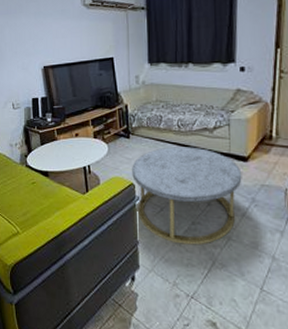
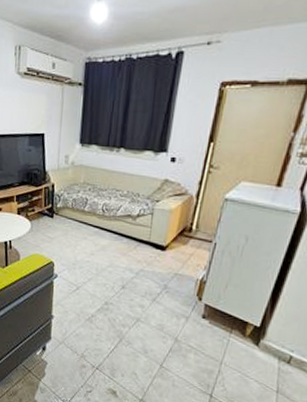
coffee table: present [132,146,242,245] -> none [52,229,158,324]

